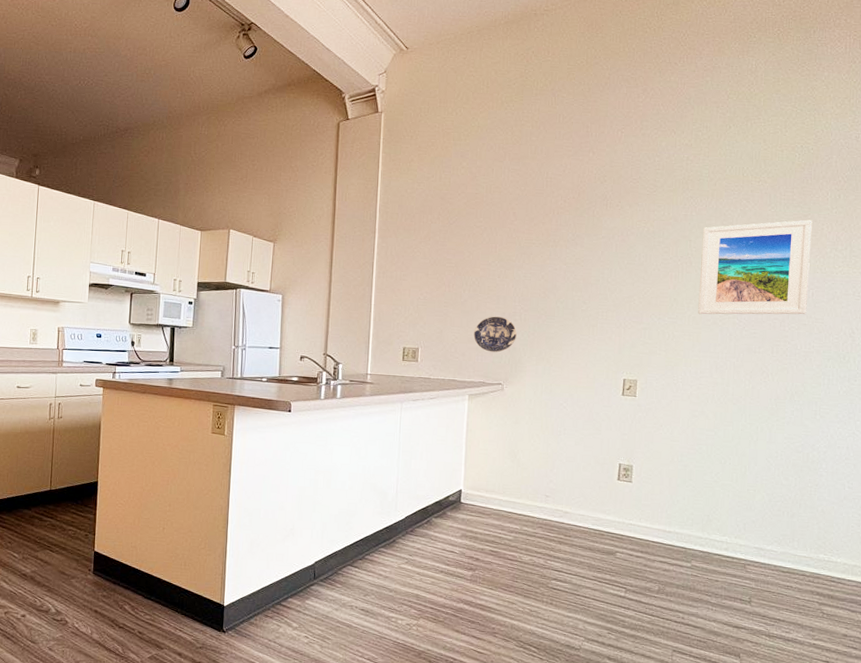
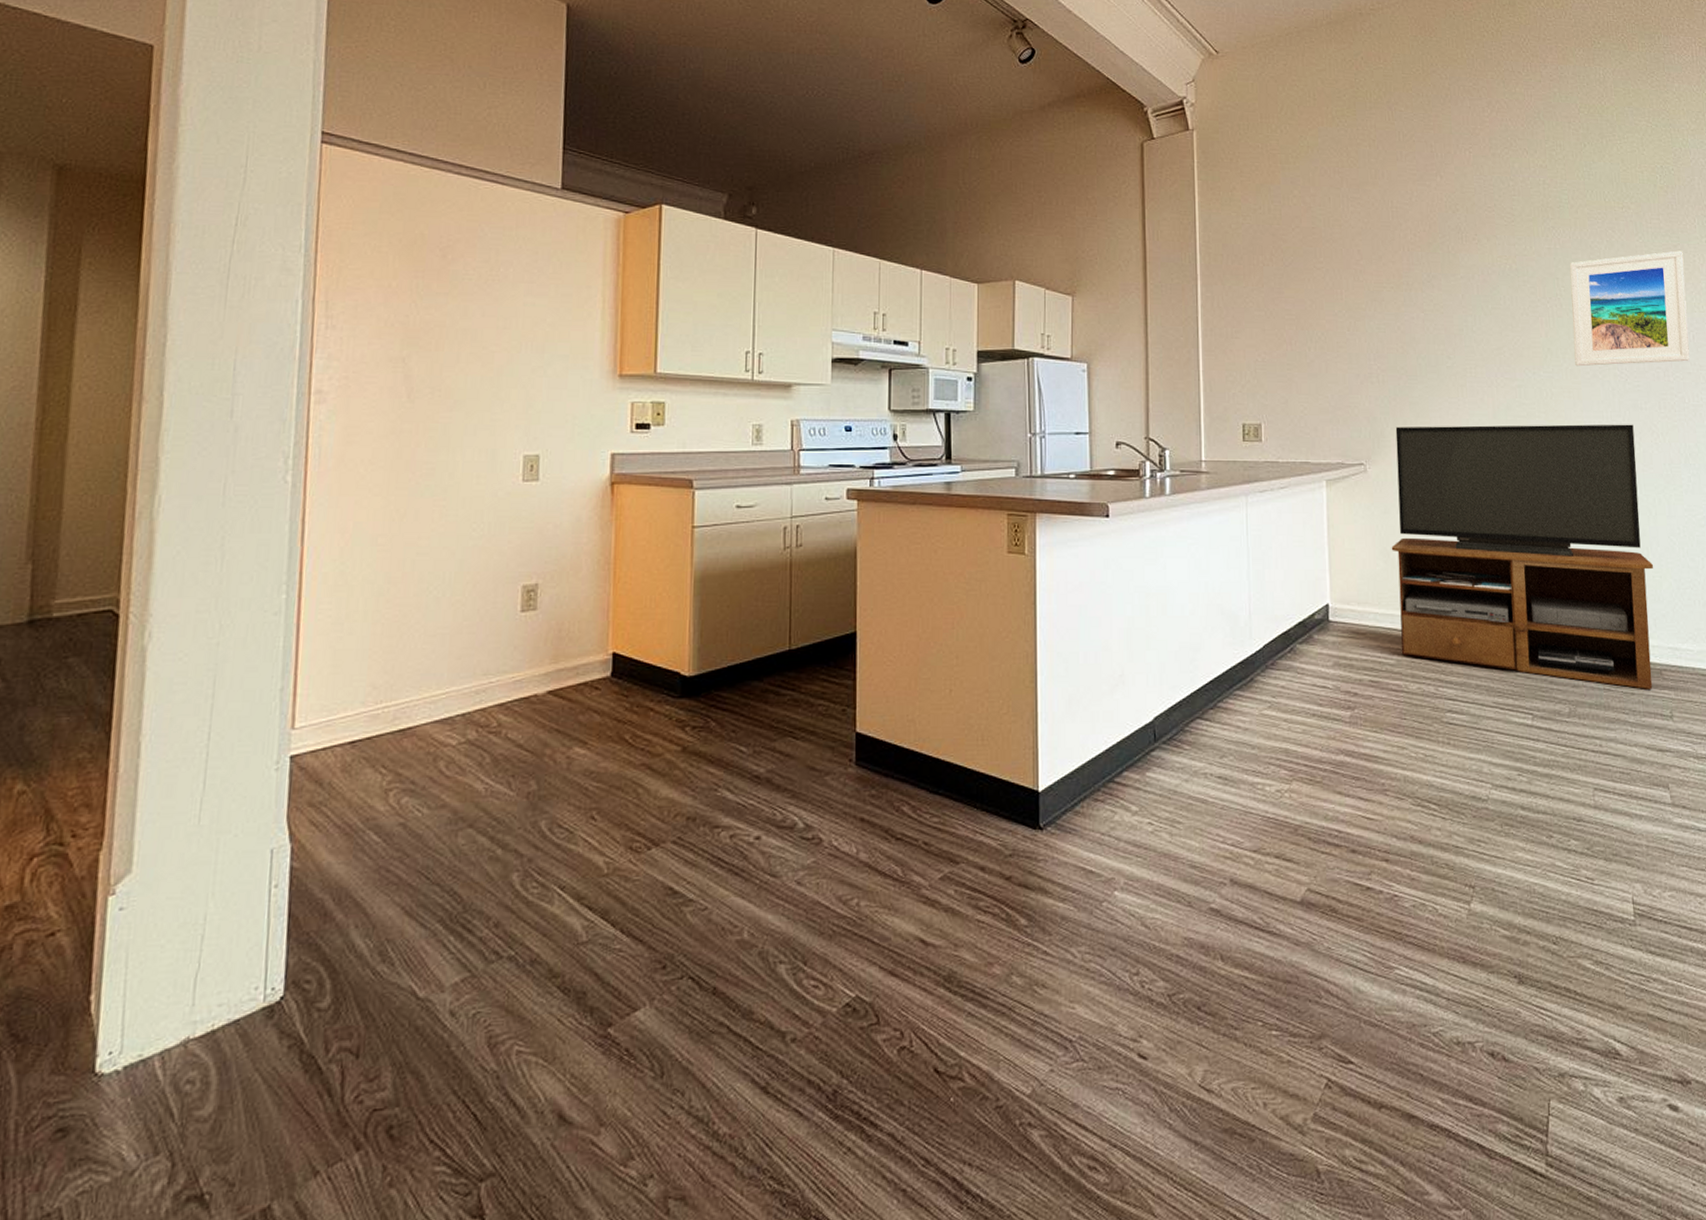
plate: present [473,316,517,353] -> none [1325,379,1376,424]
tv stand: none [518,356,750,579] -> present [1391,424,1654,689]

